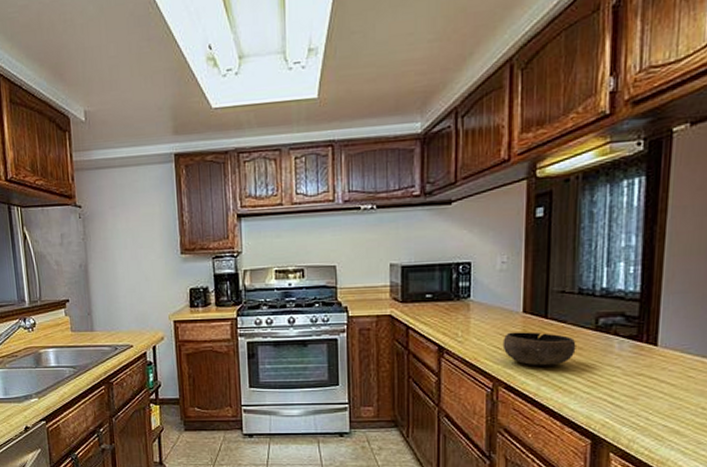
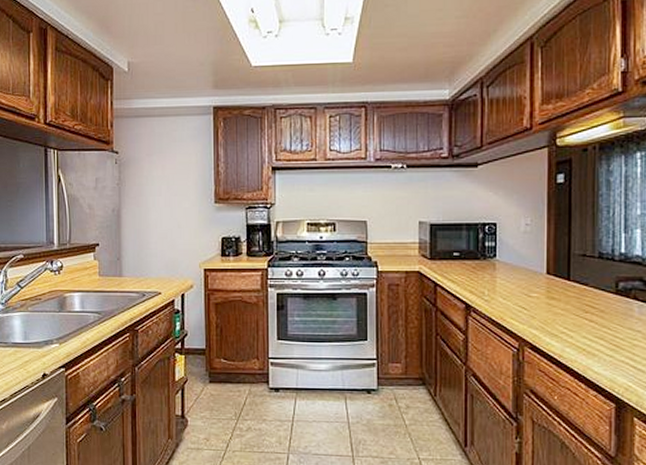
bowl: present [502,332,576,366] -> none [528,293,598,328]

